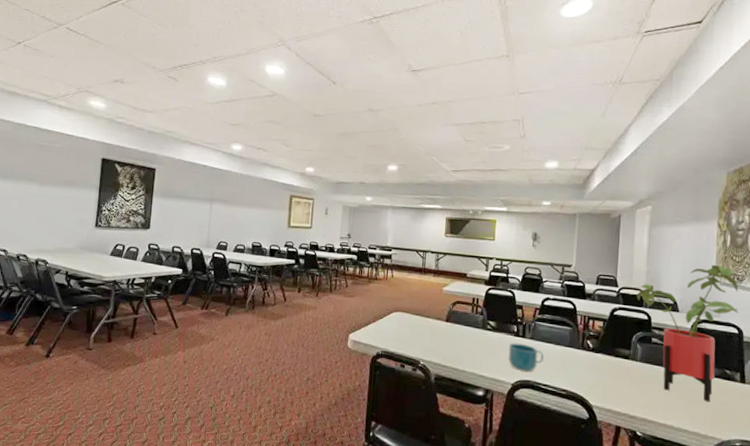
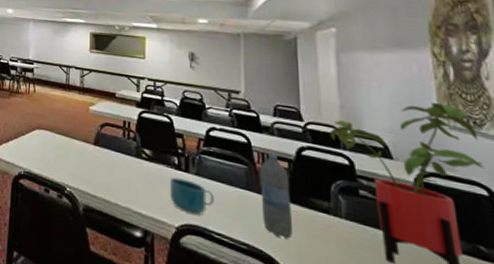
water bottle: none [580,314,603,383] -> present [260,151,293,240]

